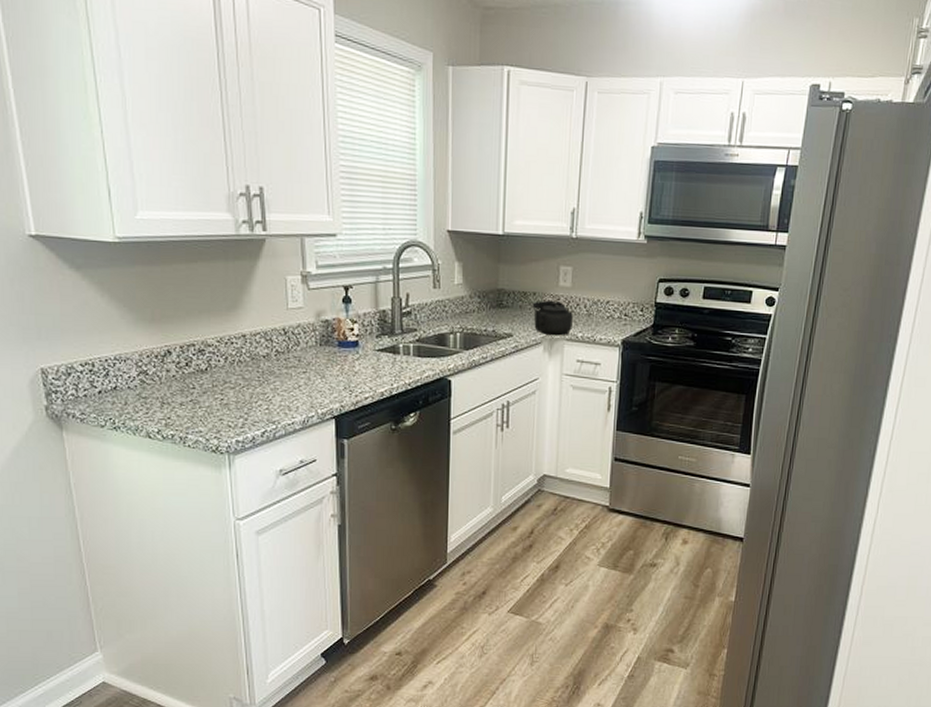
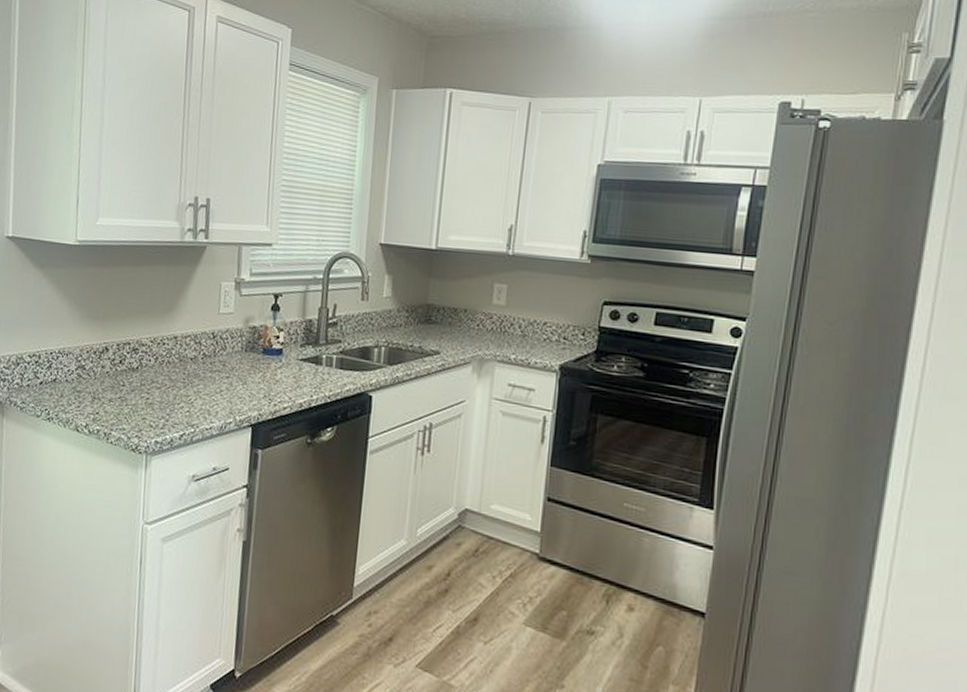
kettle: present [532,300,573,335] -> none [462,318,506,356]

